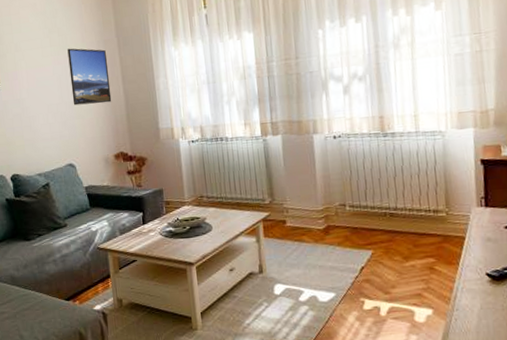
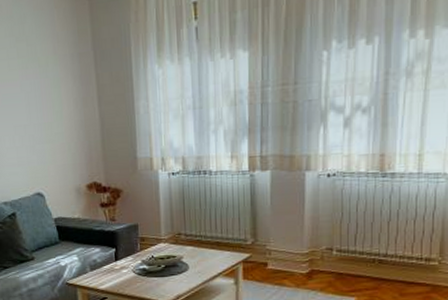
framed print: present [67,48,112,106] -> none [37,61,86,128]

